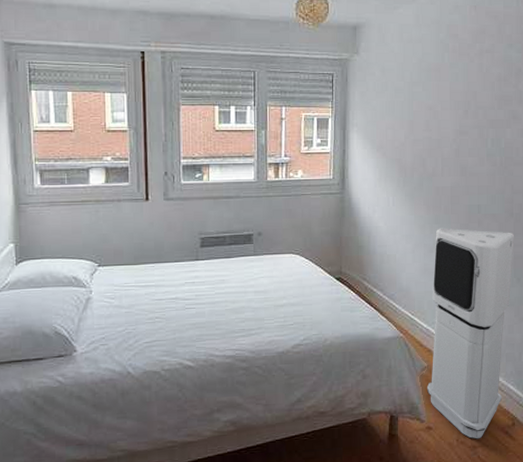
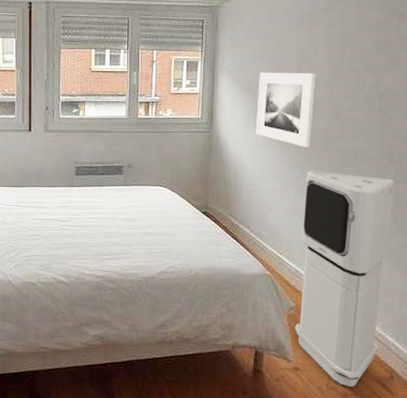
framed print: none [387,128,443,205] -> present [256,72,316,148]

